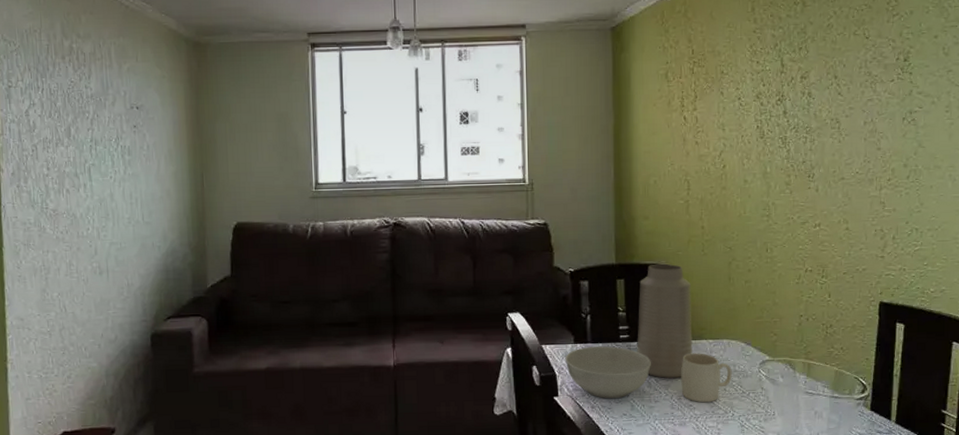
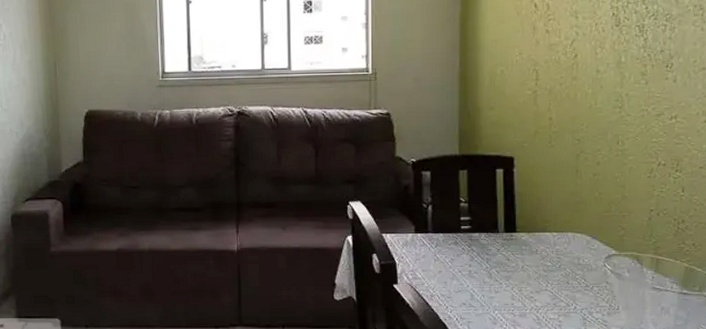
bowl: present [565,345,652,399] -> none [405,236,493,288]
vase: present [637,263,693,378] -> none [478,155,536,269]
mug: present [681,353,732,403] -> none [522,245,576,295]

